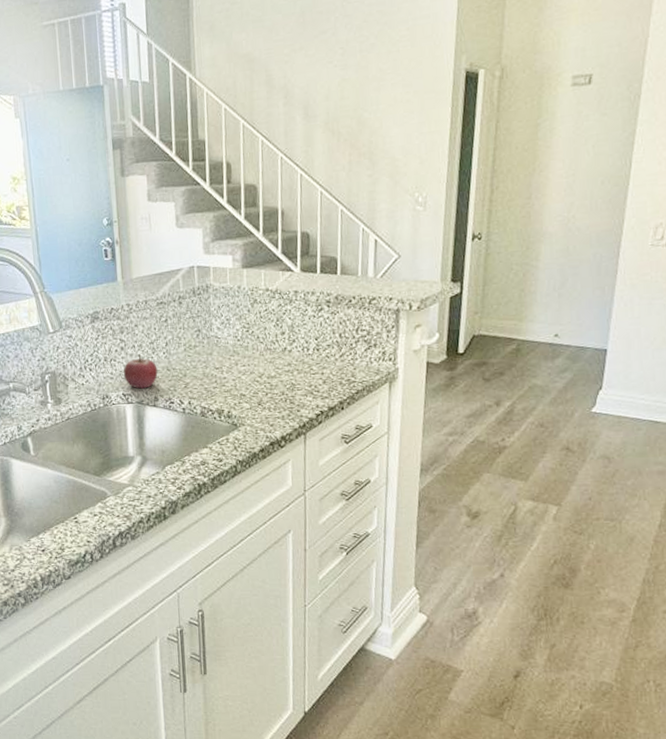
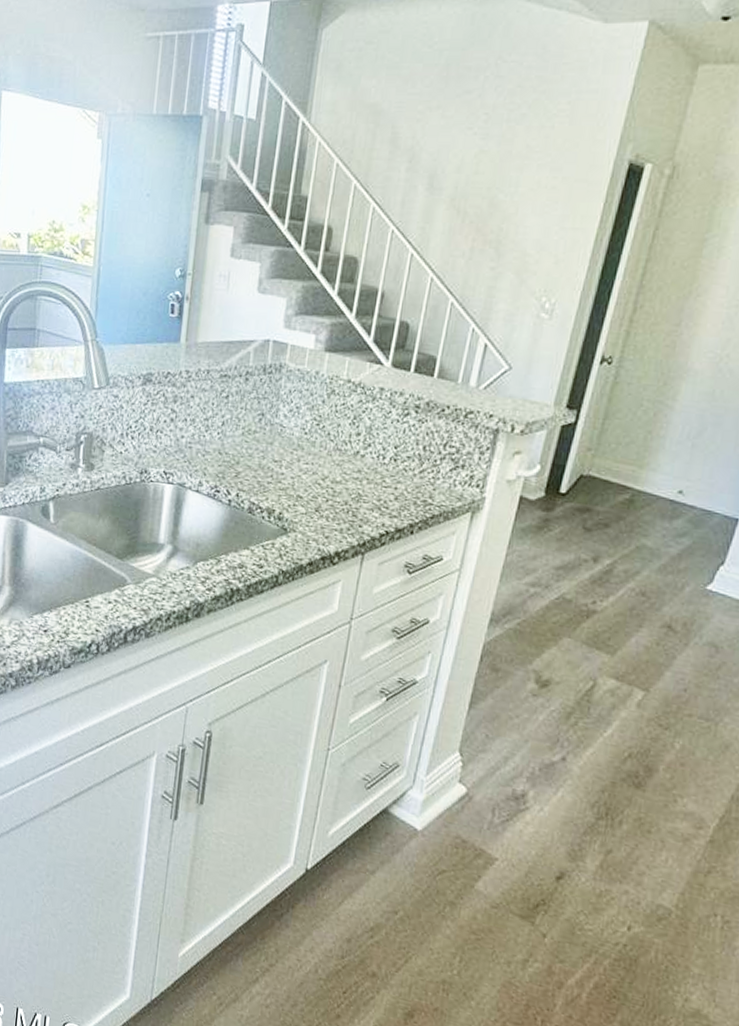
fruit: present [123,354,158,389] -> none [168,429,208,470]

